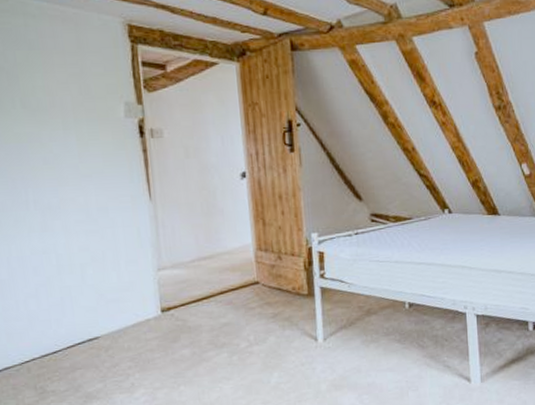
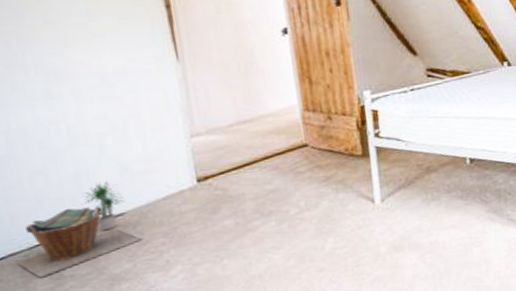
laundry basket: none [10,329,113,391] -> present [17,206,142,278]
potted plant: none [64,307,99,353] -> present [81,181,124,231]

